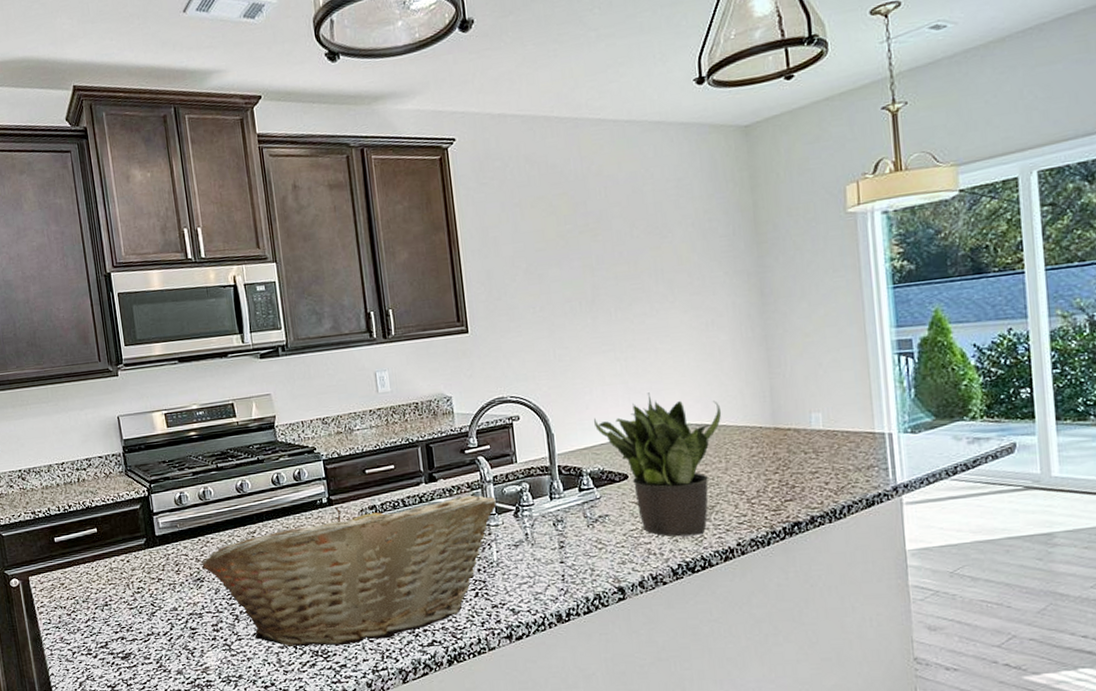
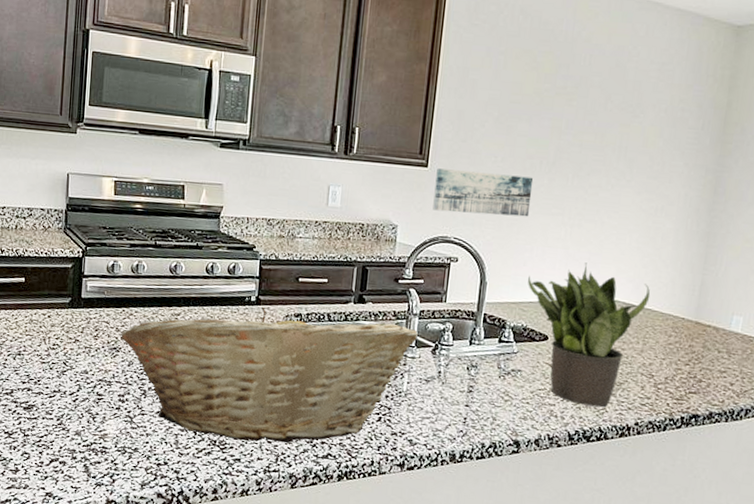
wall art: none [478,320,581,374] -> present [432,168,534,217]

